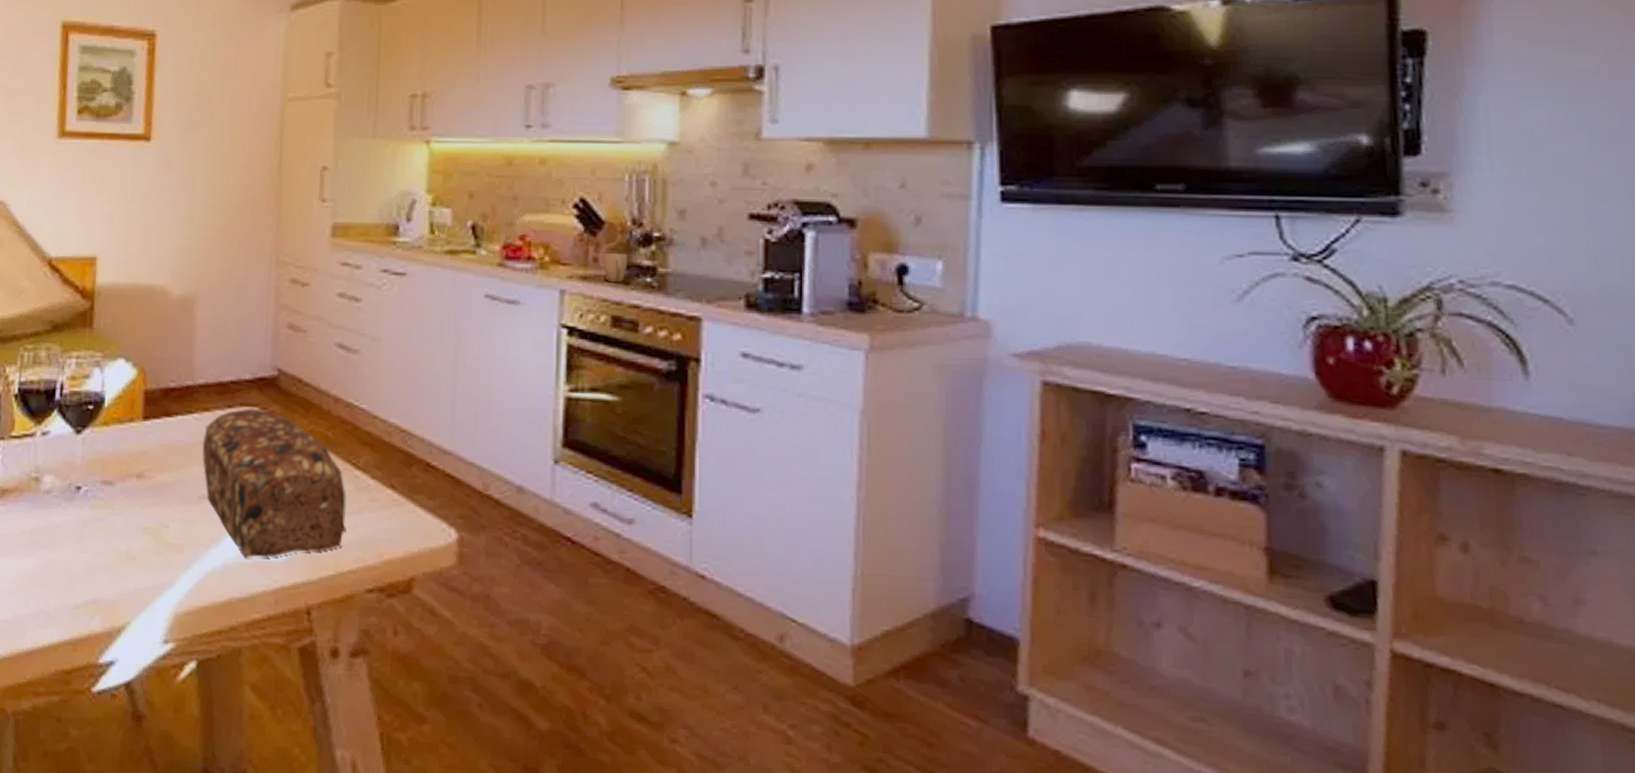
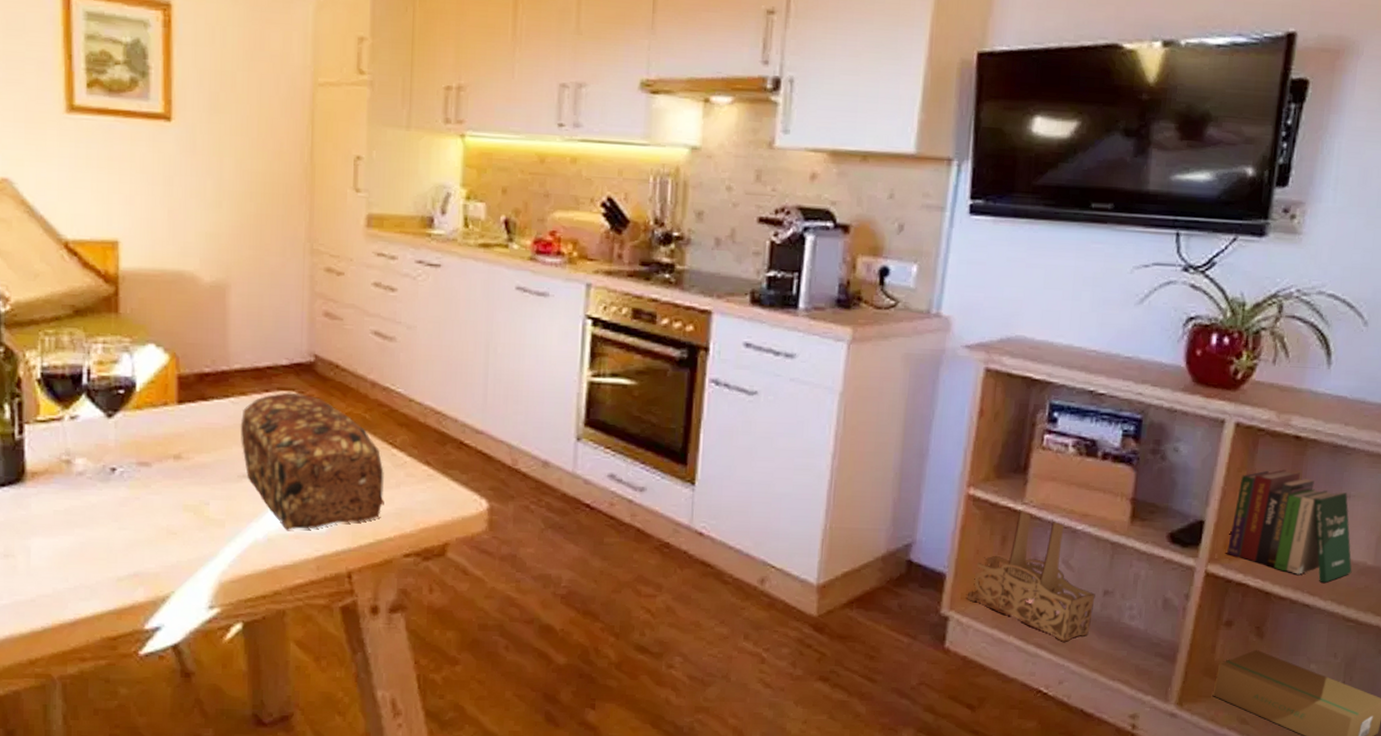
mug: present [604,253,628,283] -> none [627,250,650,279]
decorative basket: none [1050,516,1233,740] -> present [966,477,1096,643]
books: none [1418,514,1623,675] -> present [1227,469,1352,583]

